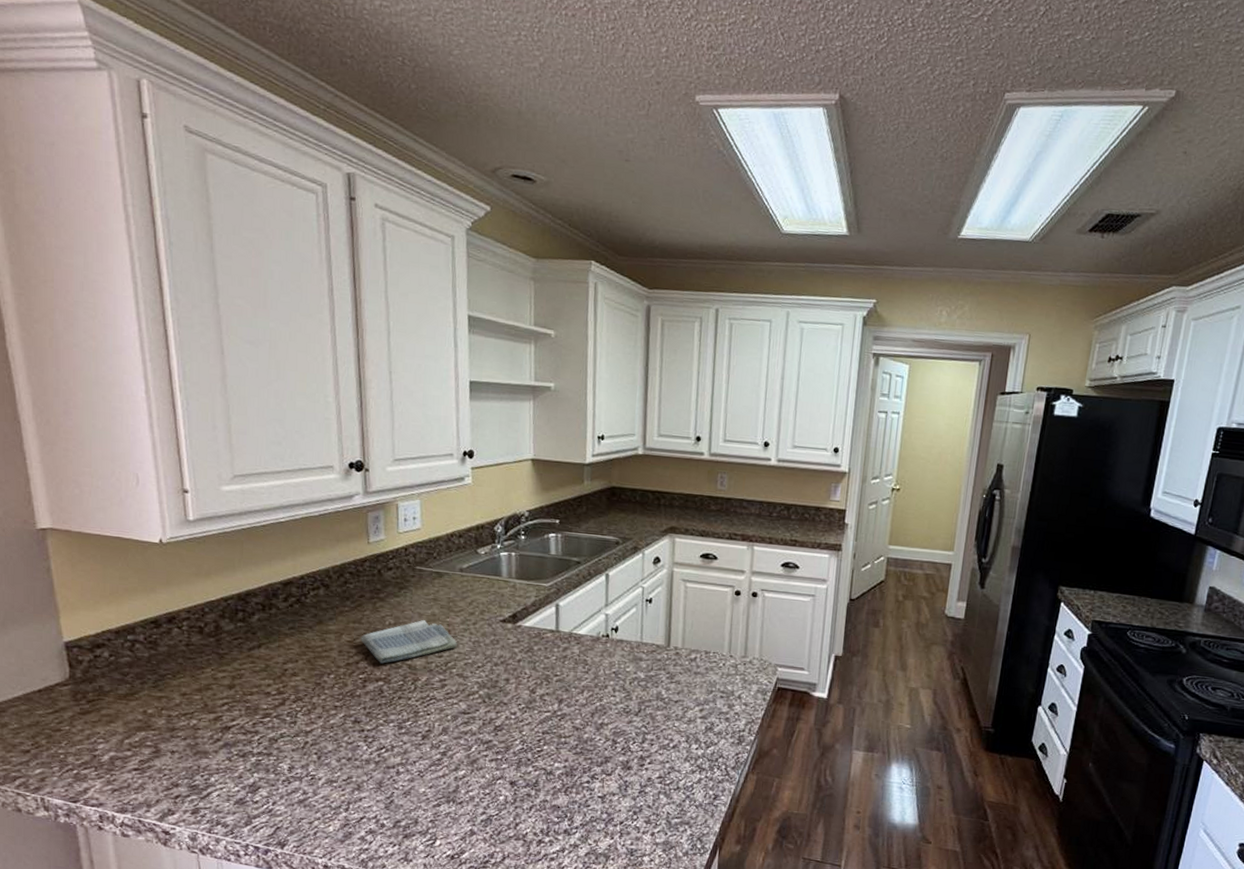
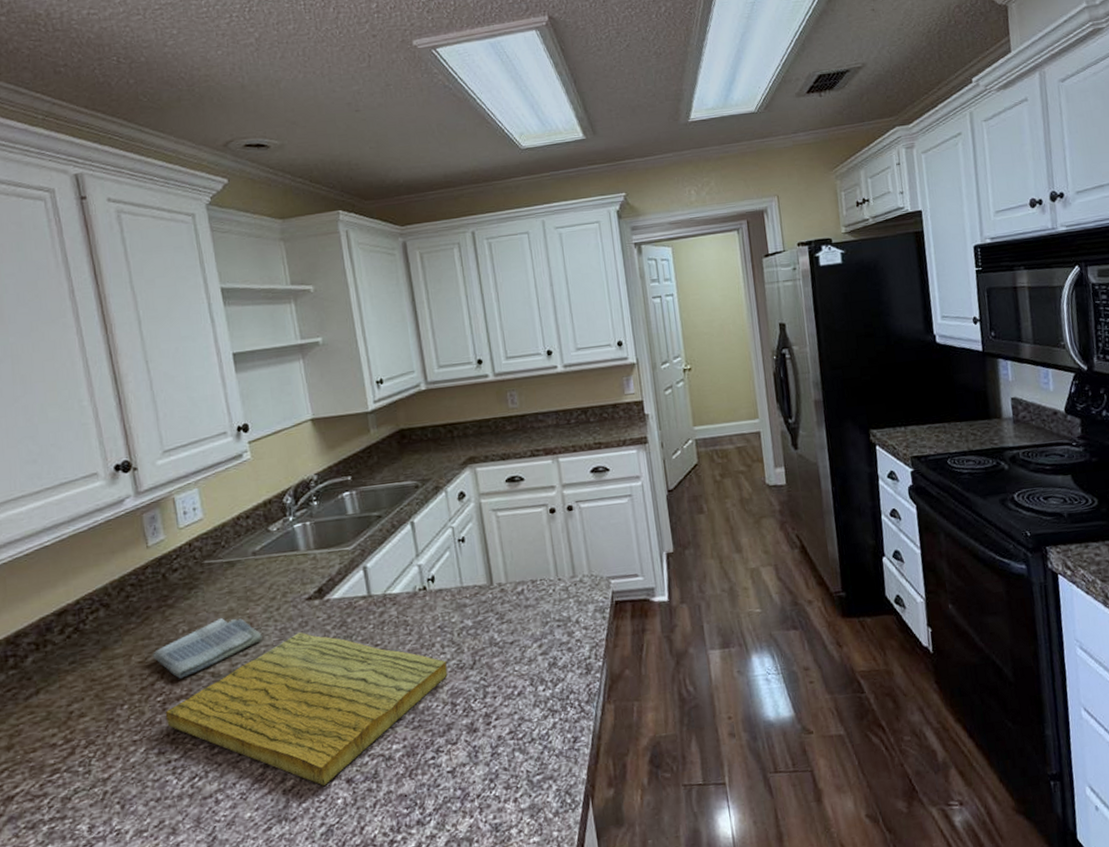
cutting board: none [364,647,615,782] -> present [165,631,448,786]

